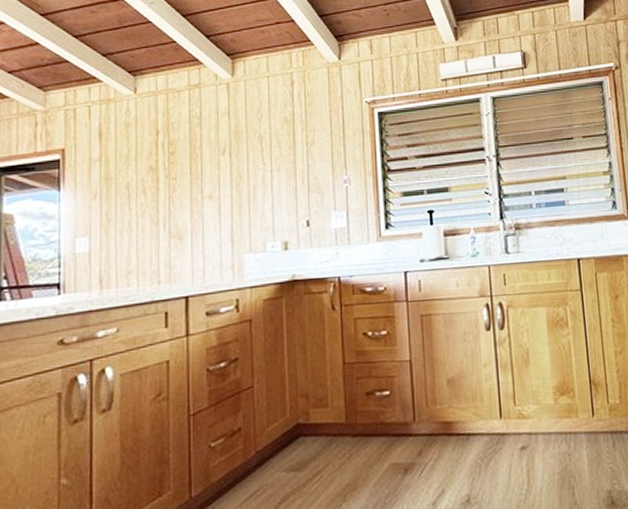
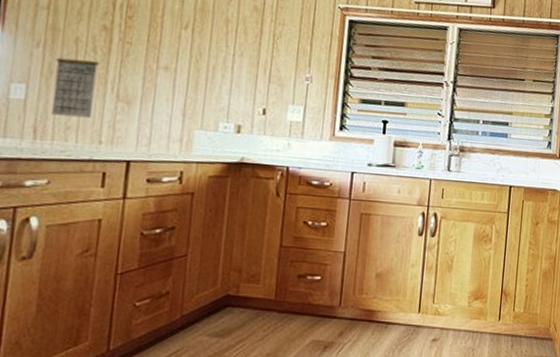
calendar: none [112,196,150,262] -> present [50,52,100,118]

